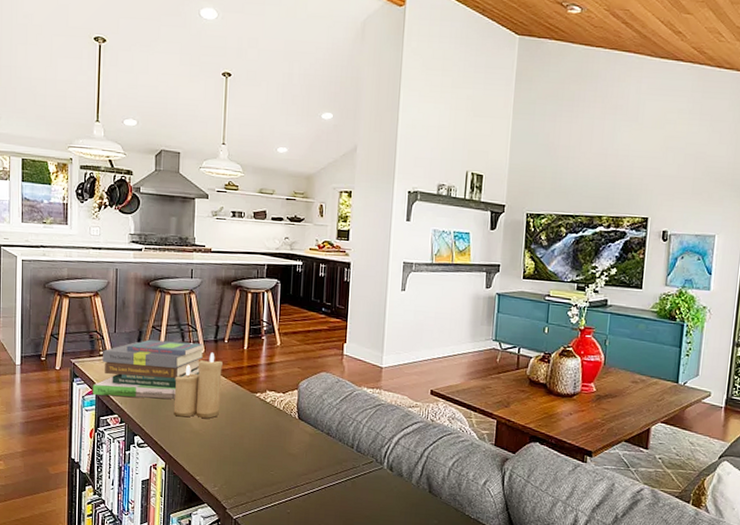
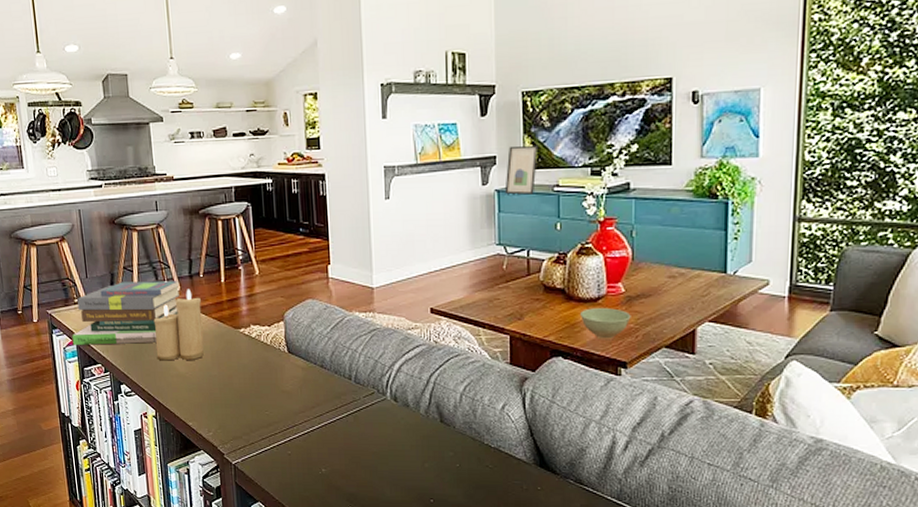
picture frame: none [504,258,536,301] -> present [504,144,539,195]
bowl: none [557,402,599,432] -> present [580,308,631,341]

